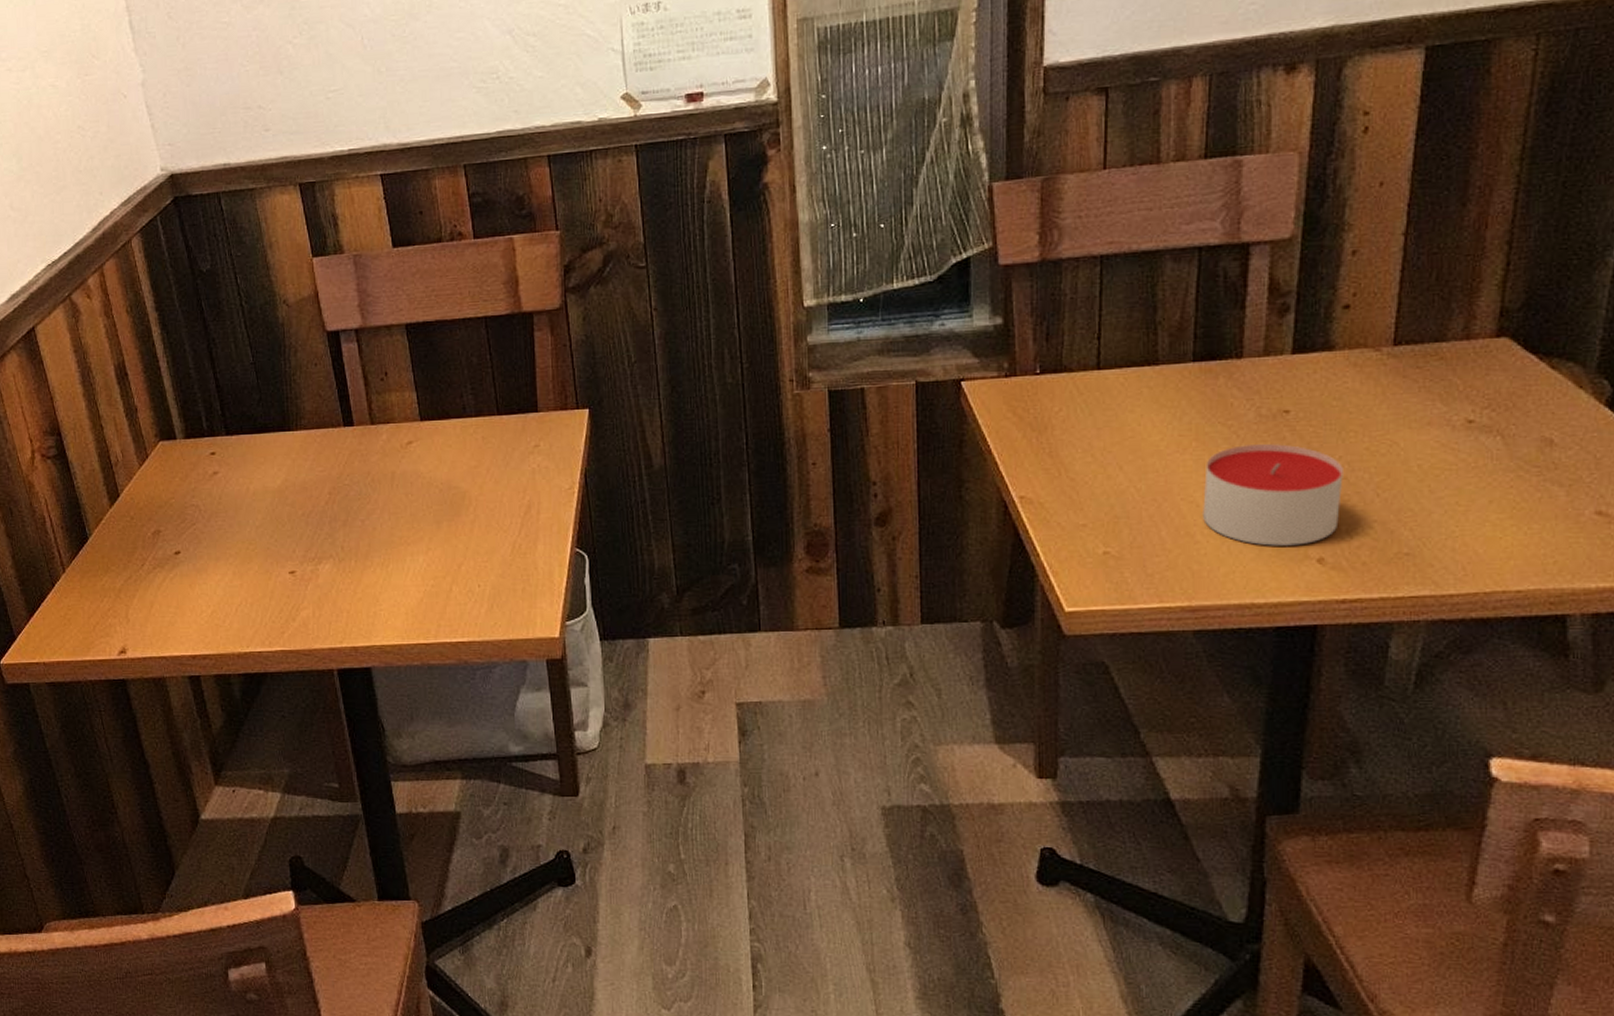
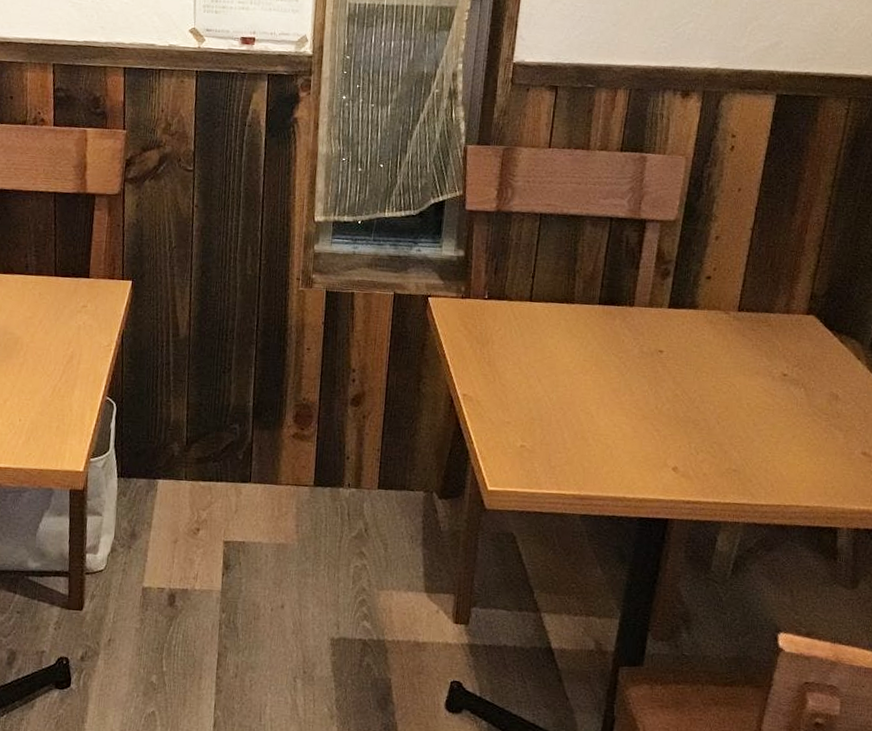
candle: present [1203,444,1343,546] -> none [595,373,696,456]

